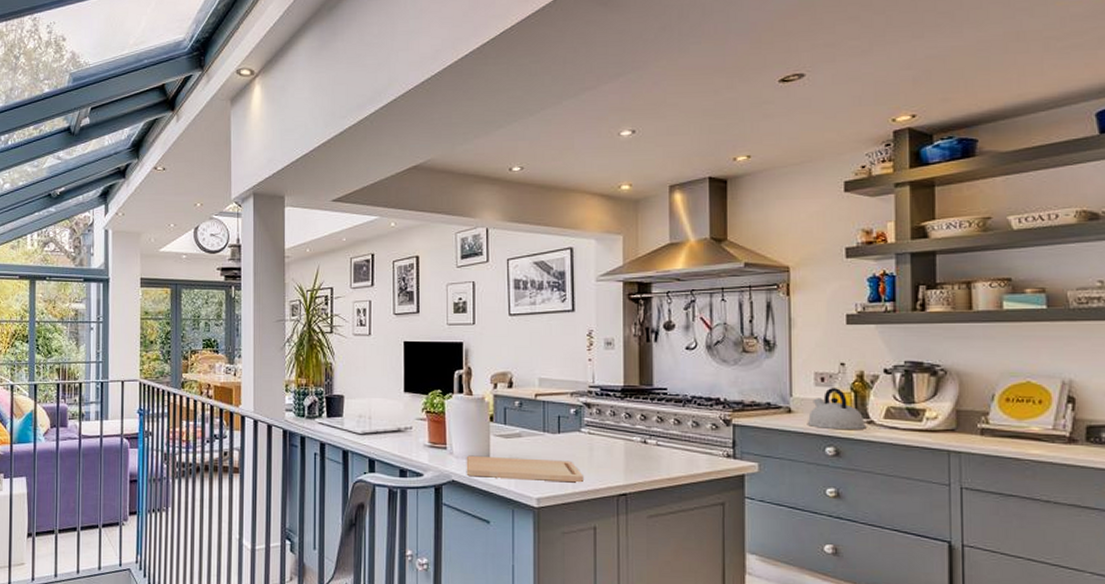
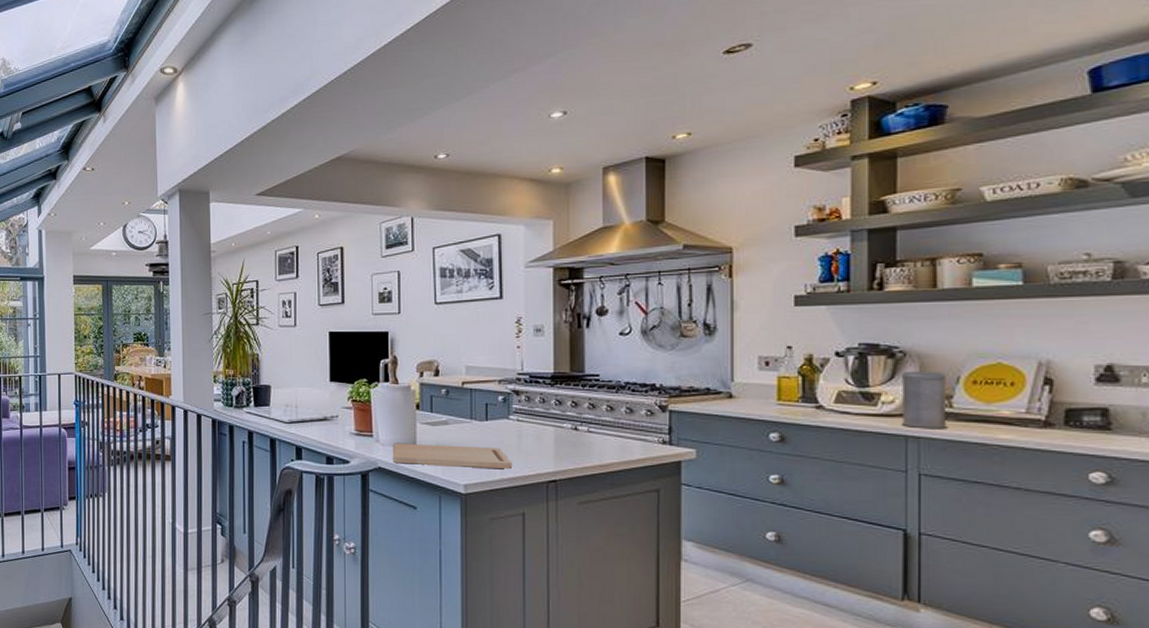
kettle: present [807,388,867,430] -> none [749,372,815,416]
canister: none [942,388,985,445] -> present [900,371,947,430]

